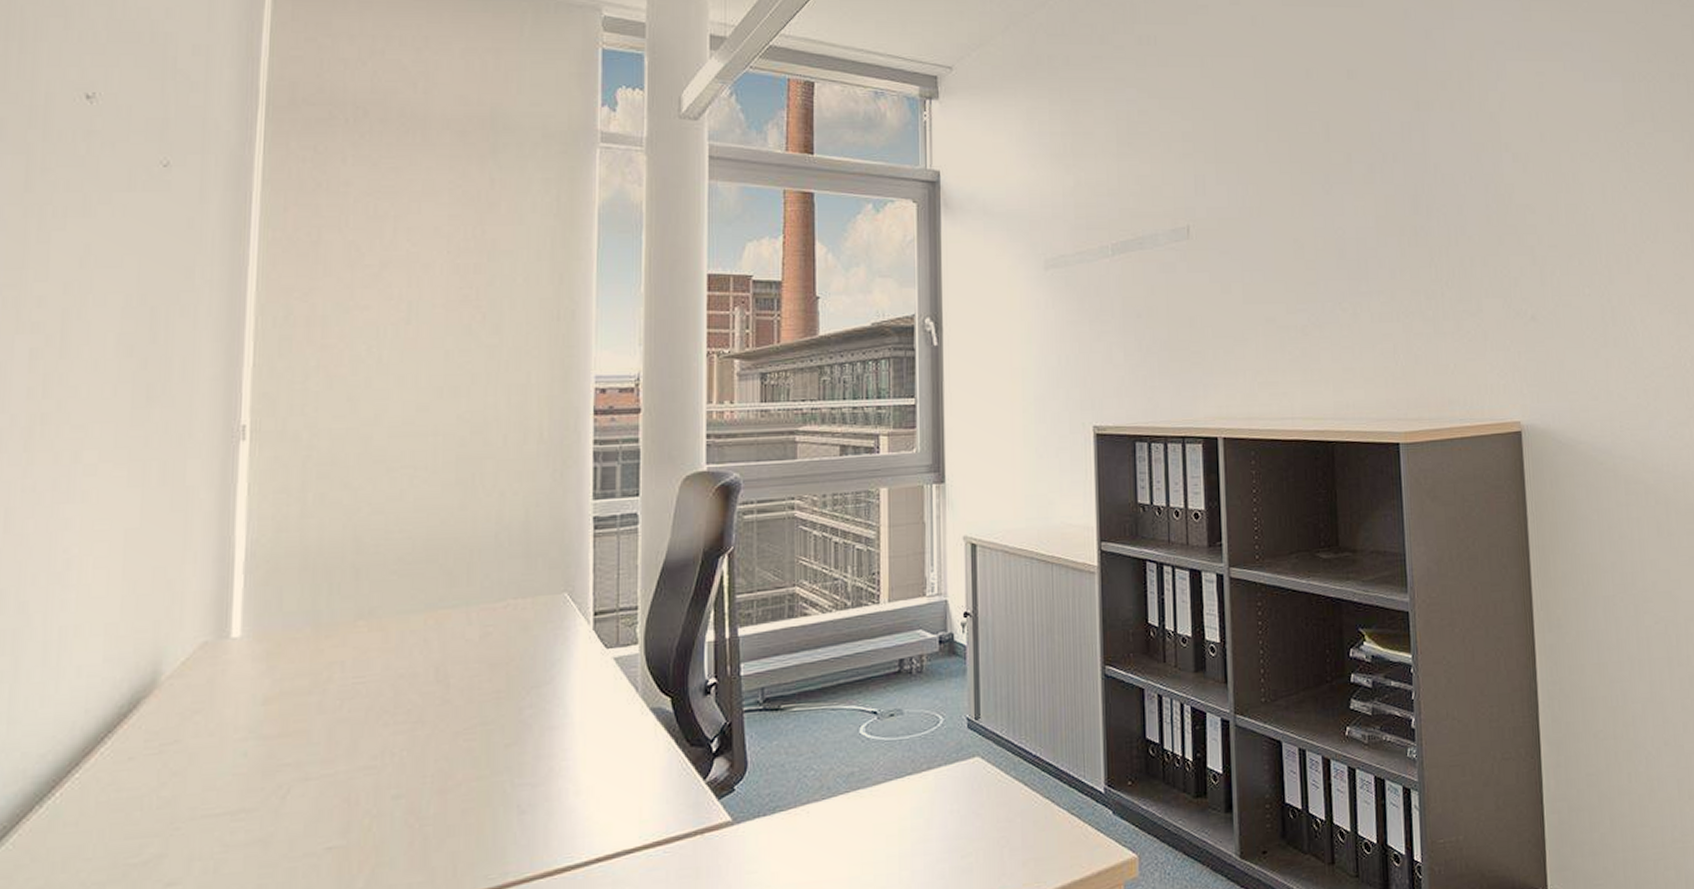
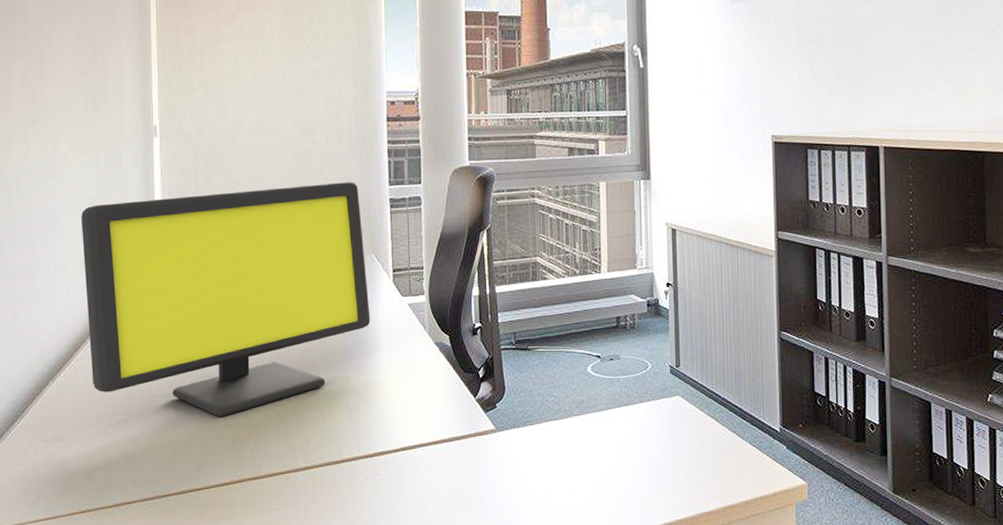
computer monitor: none [109,495,558,838] -> present [81,181,371,417]

